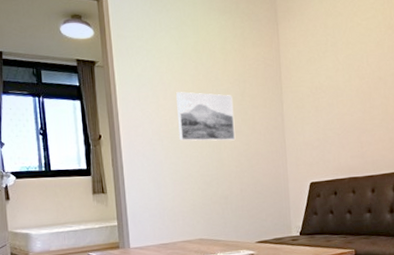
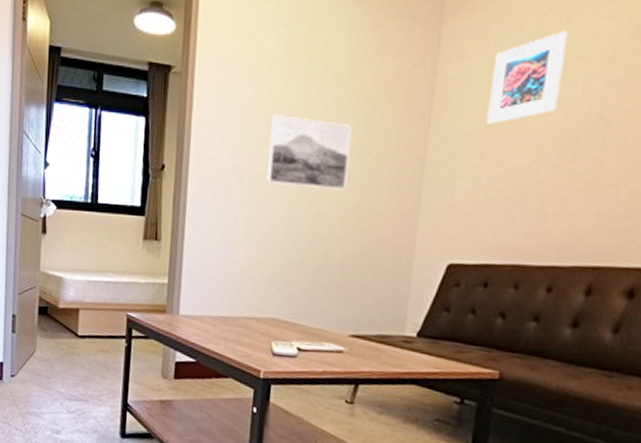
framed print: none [314,26,355,88] -> present [487,30,568,124]

